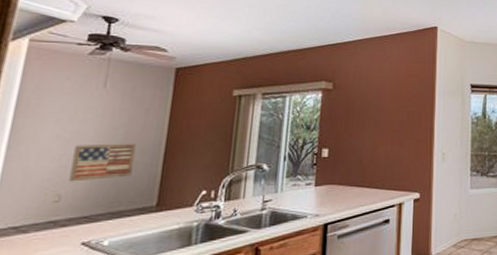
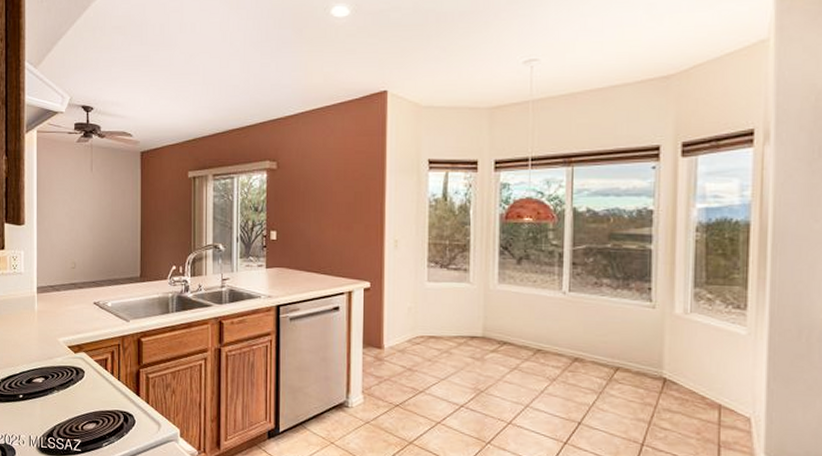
wall art: present [69,143,136,182] -> none [79,221,120,253]

